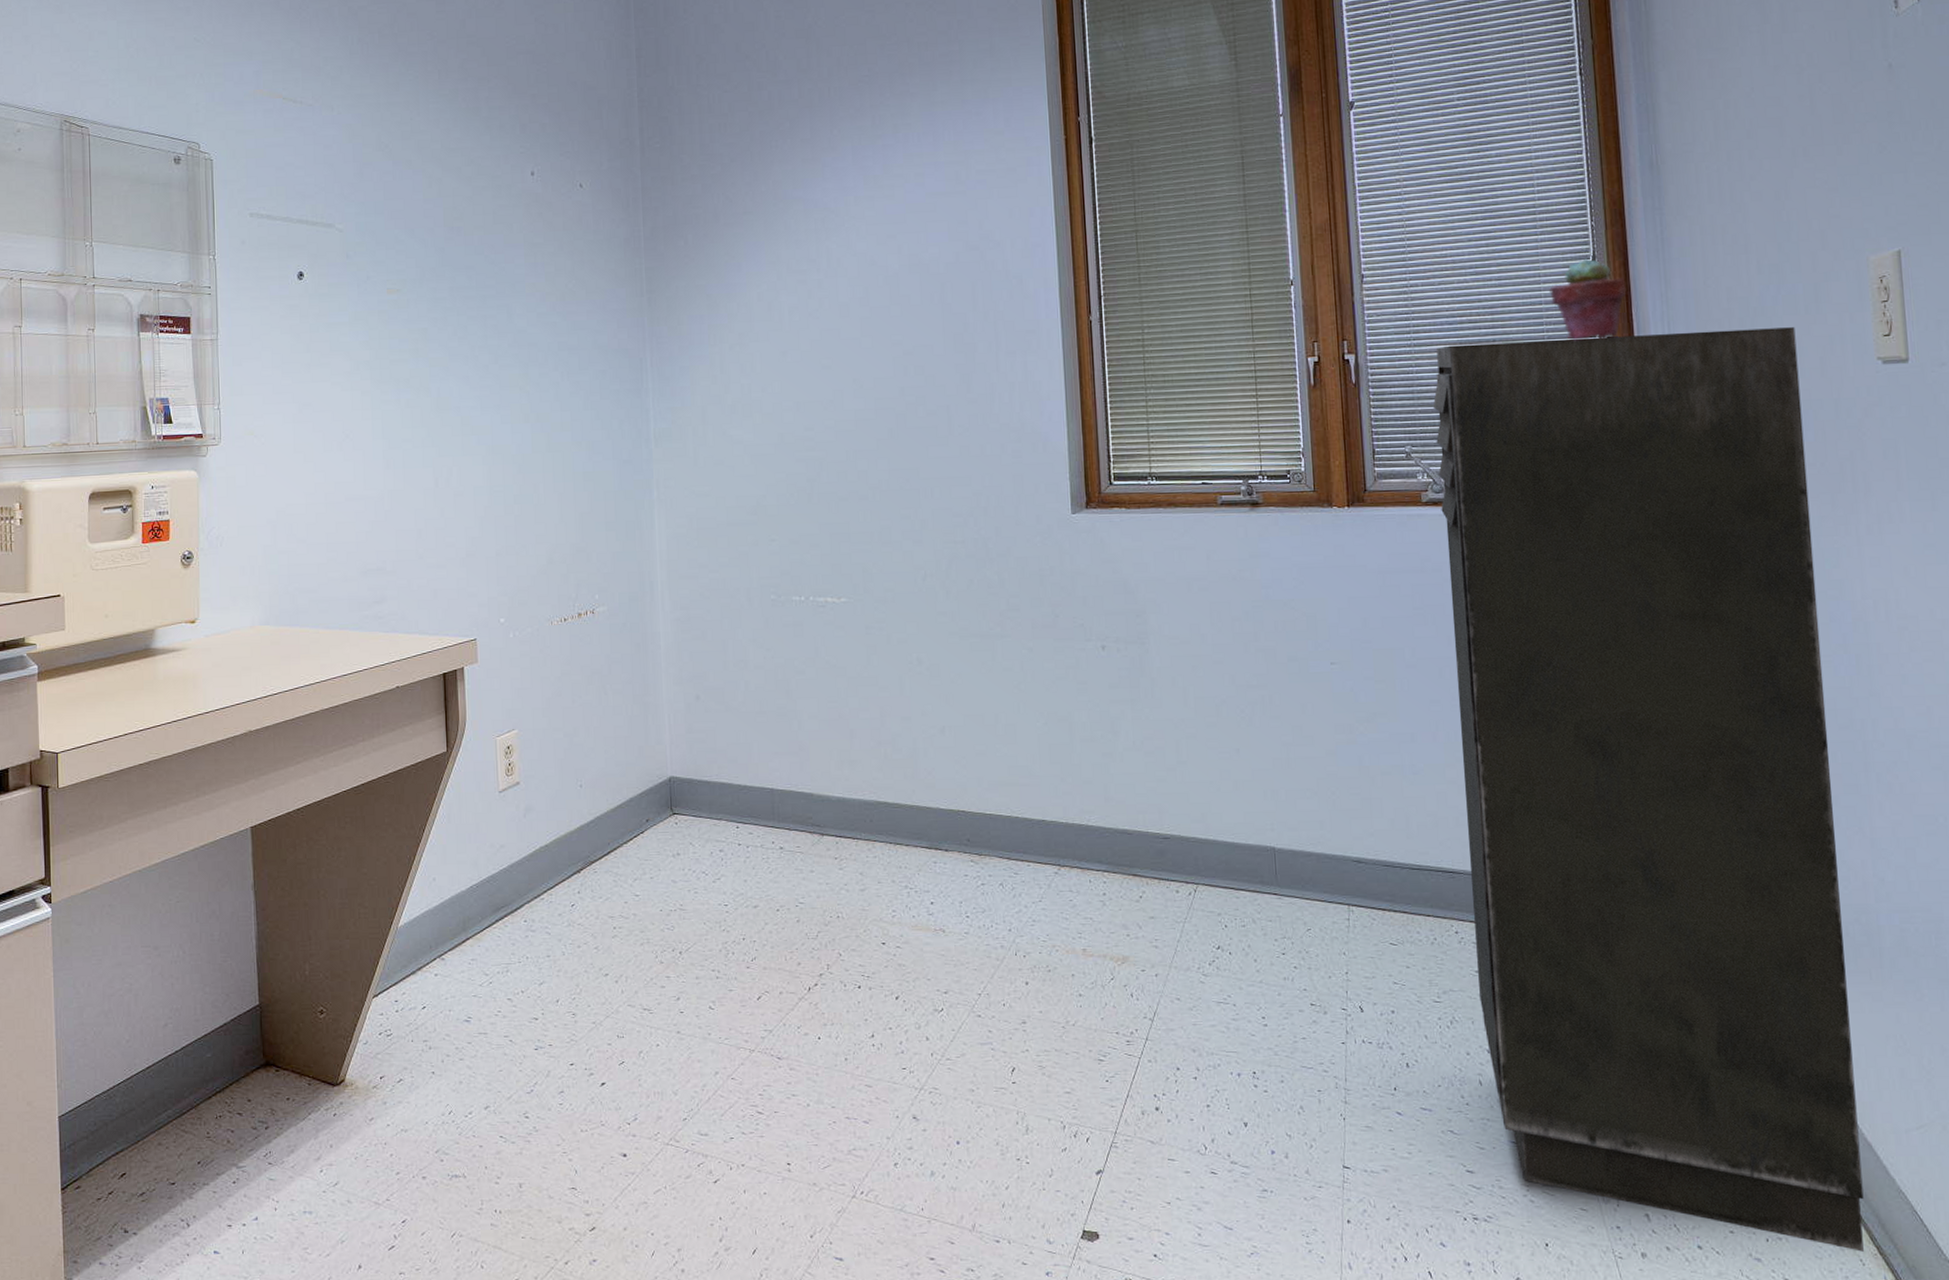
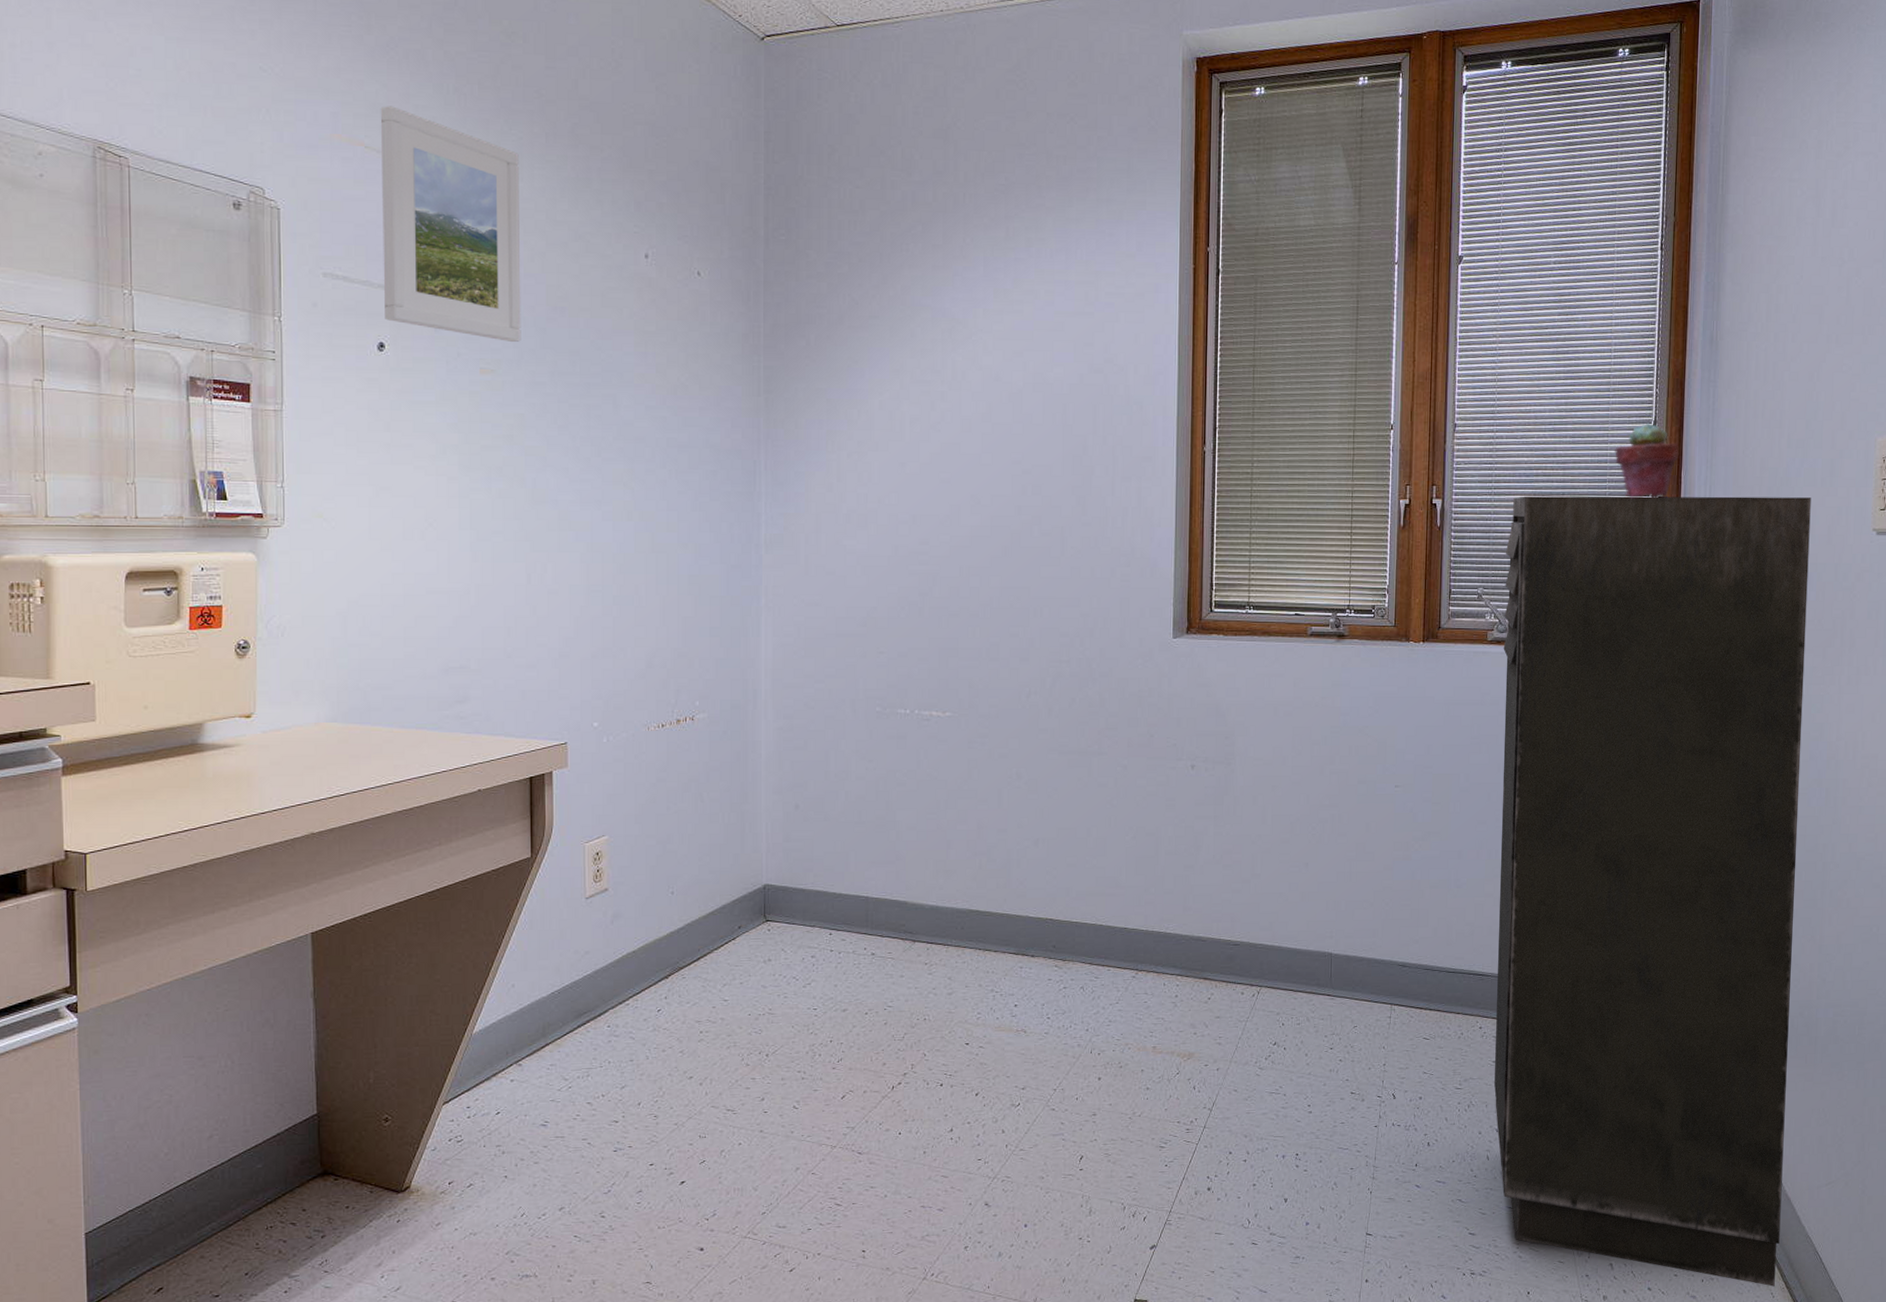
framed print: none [295,60,423,263] -> present [380,106,521,342]

